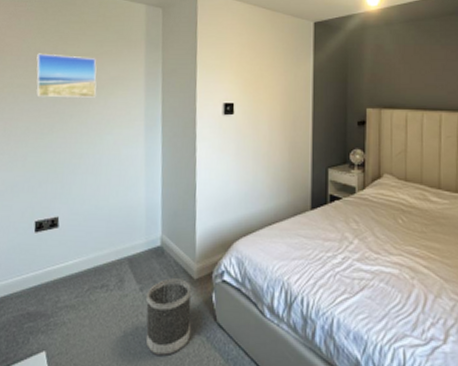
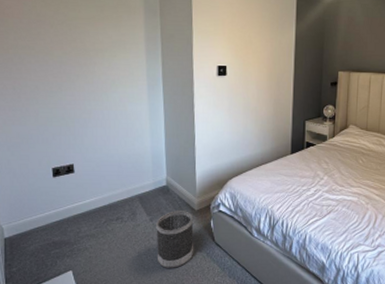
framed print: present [36,53,97,98] -> none [39,16,101,60]

